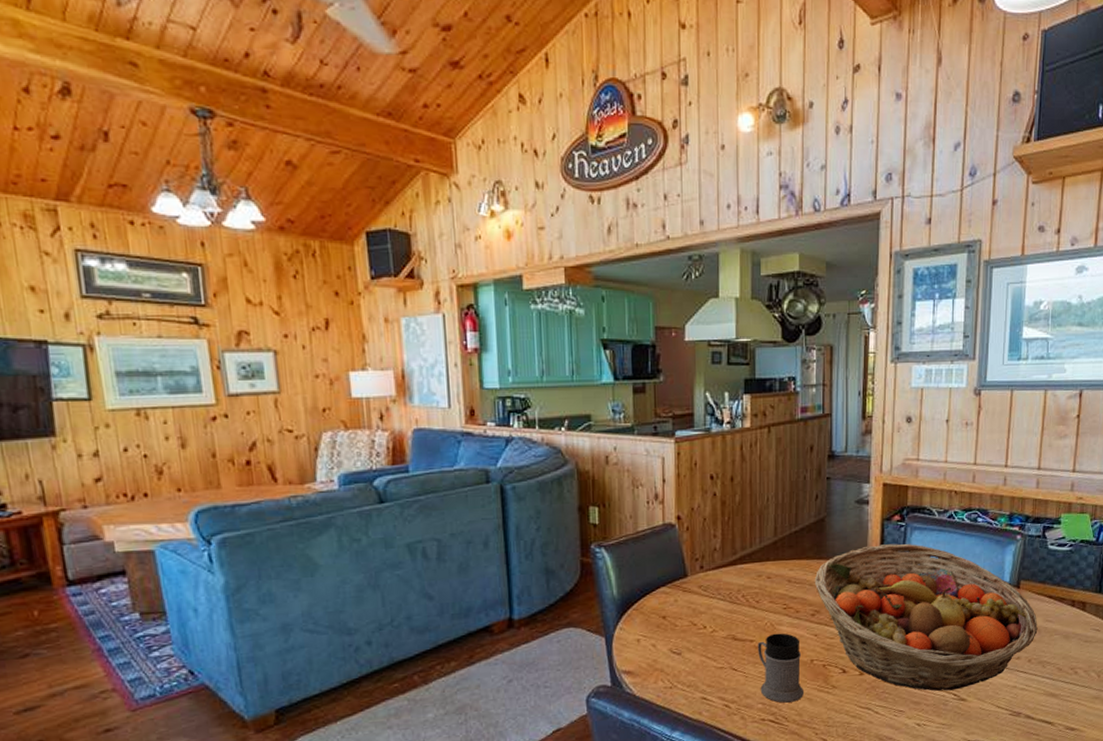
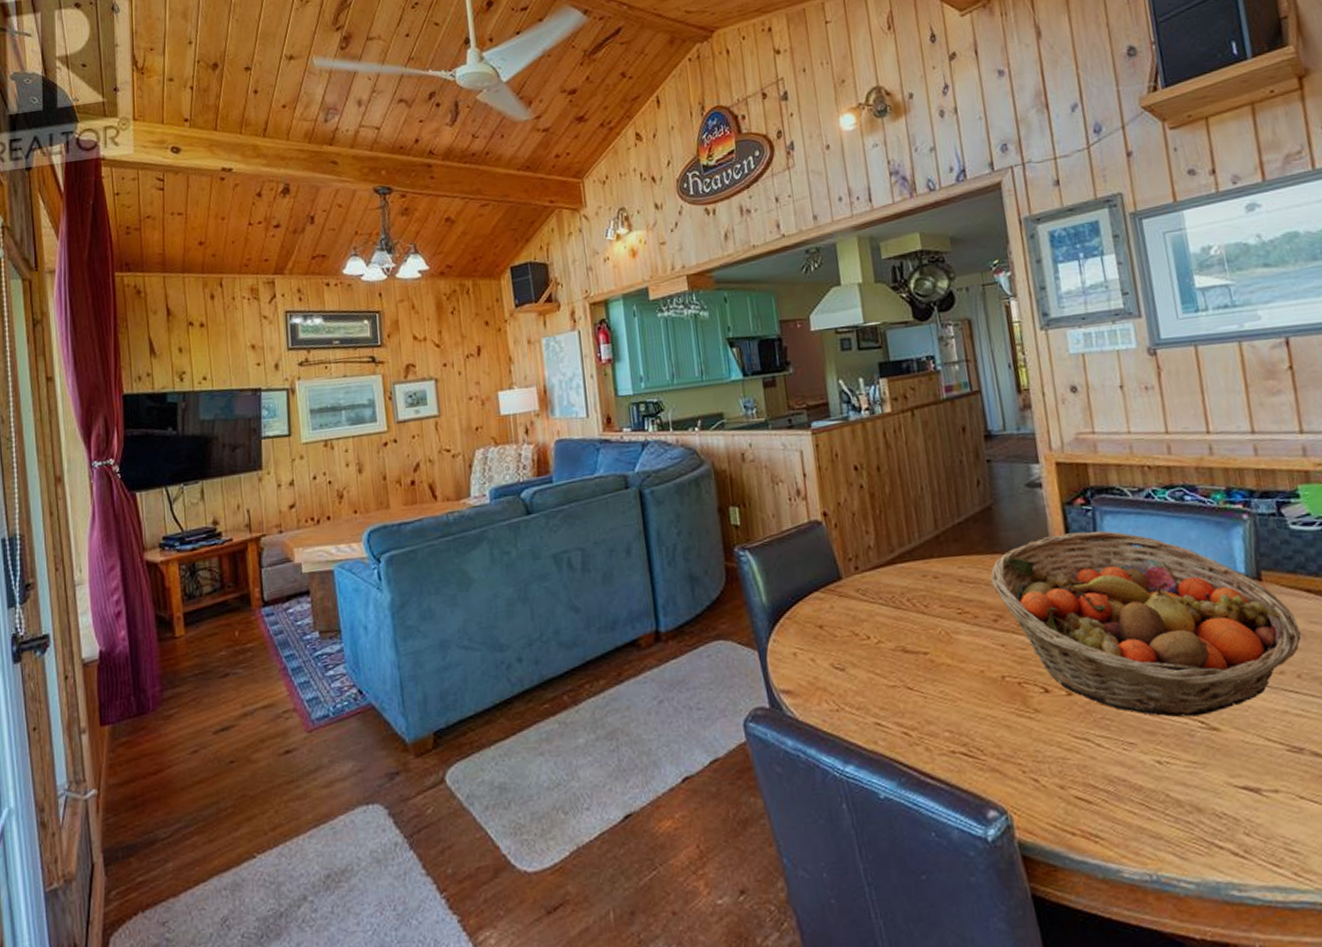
mug: present [757,633,803,703] -> none [932,643,999,731]

